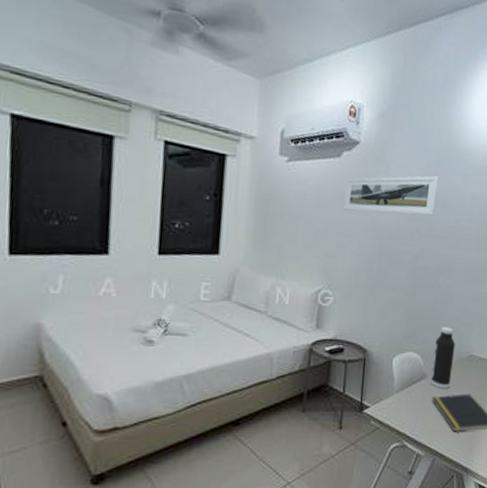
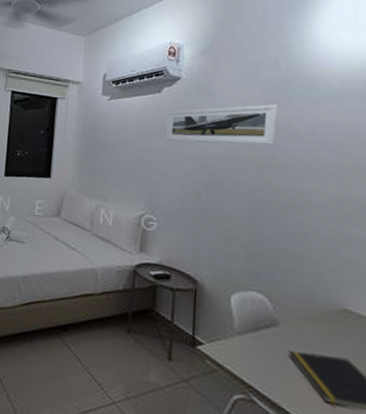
water bottle: present [430,327,455,389] -> none [284,269,318,345]

